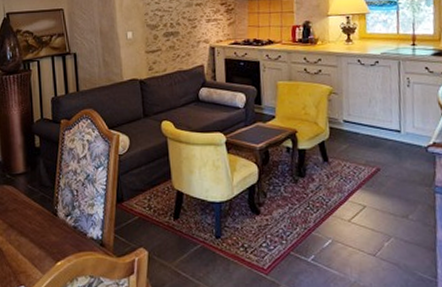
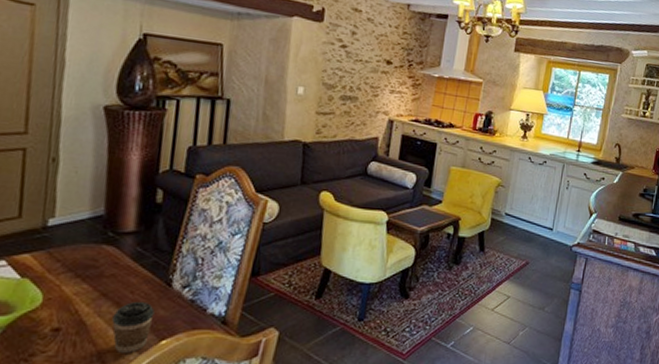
coffee cup: none [19,229,49,273] -> present [112,301,155,353]

